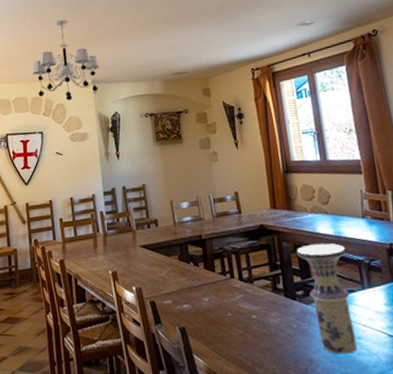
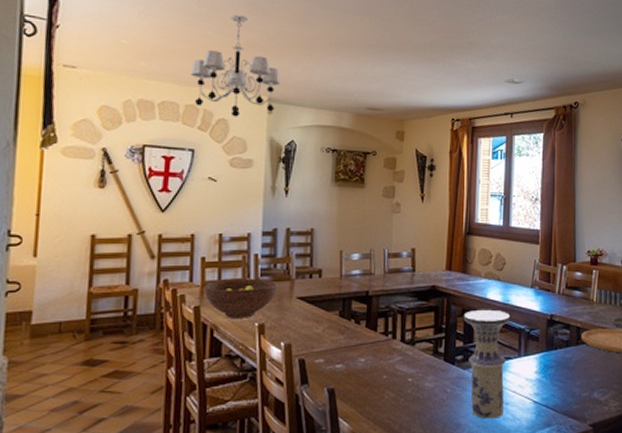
fruit bowl: none [65,232,123,269] -> present [204,278,278,318]

